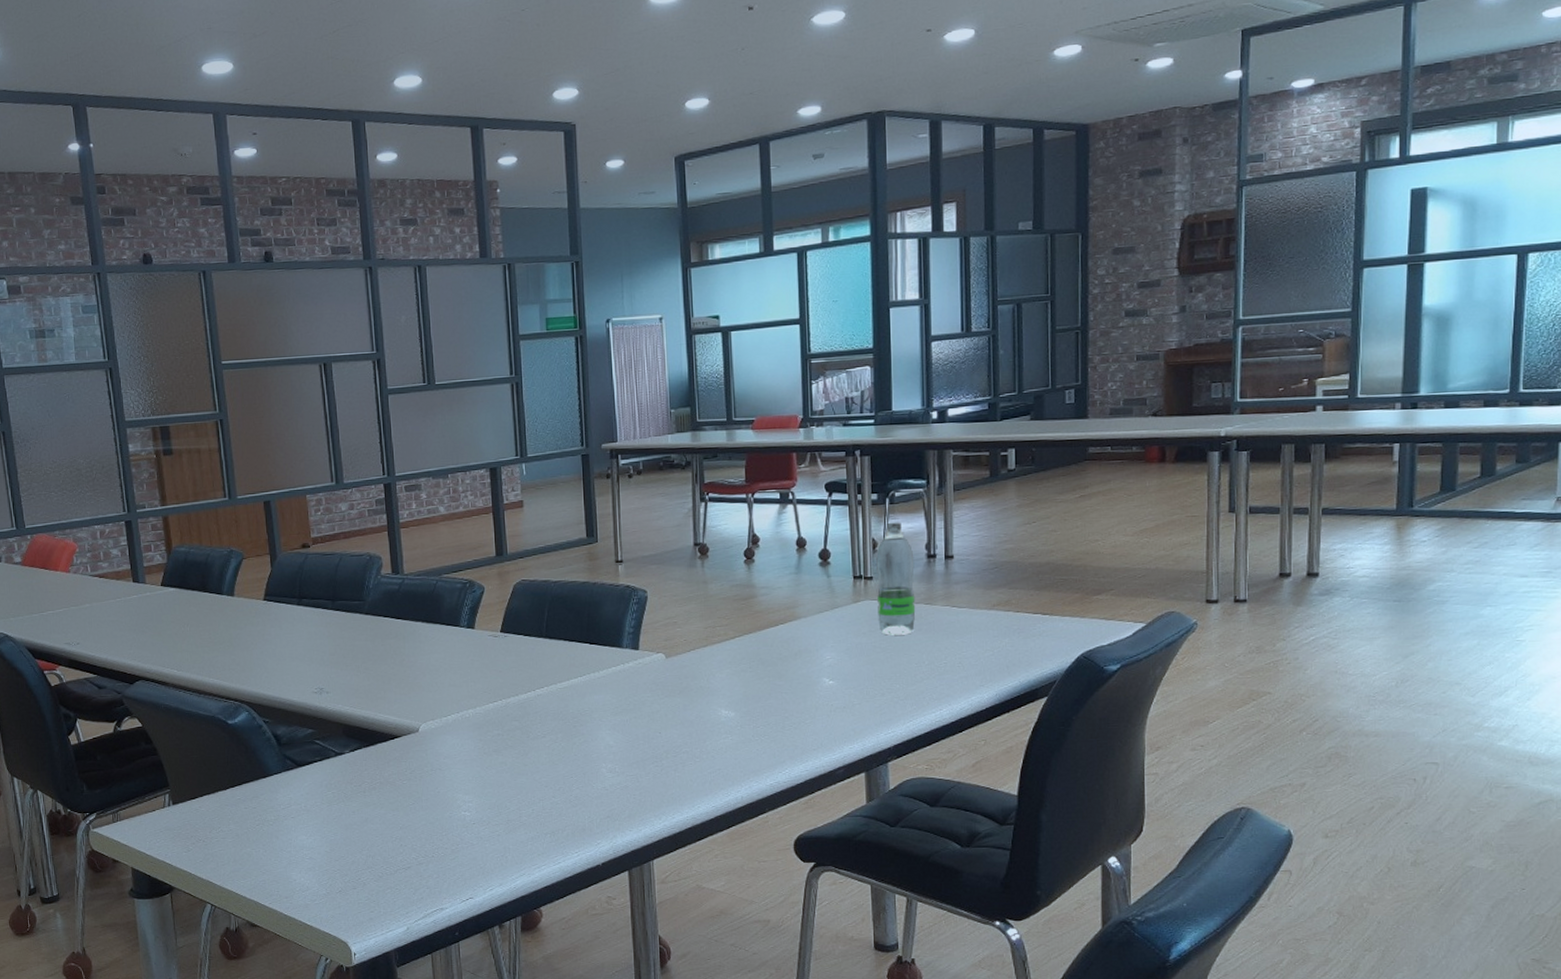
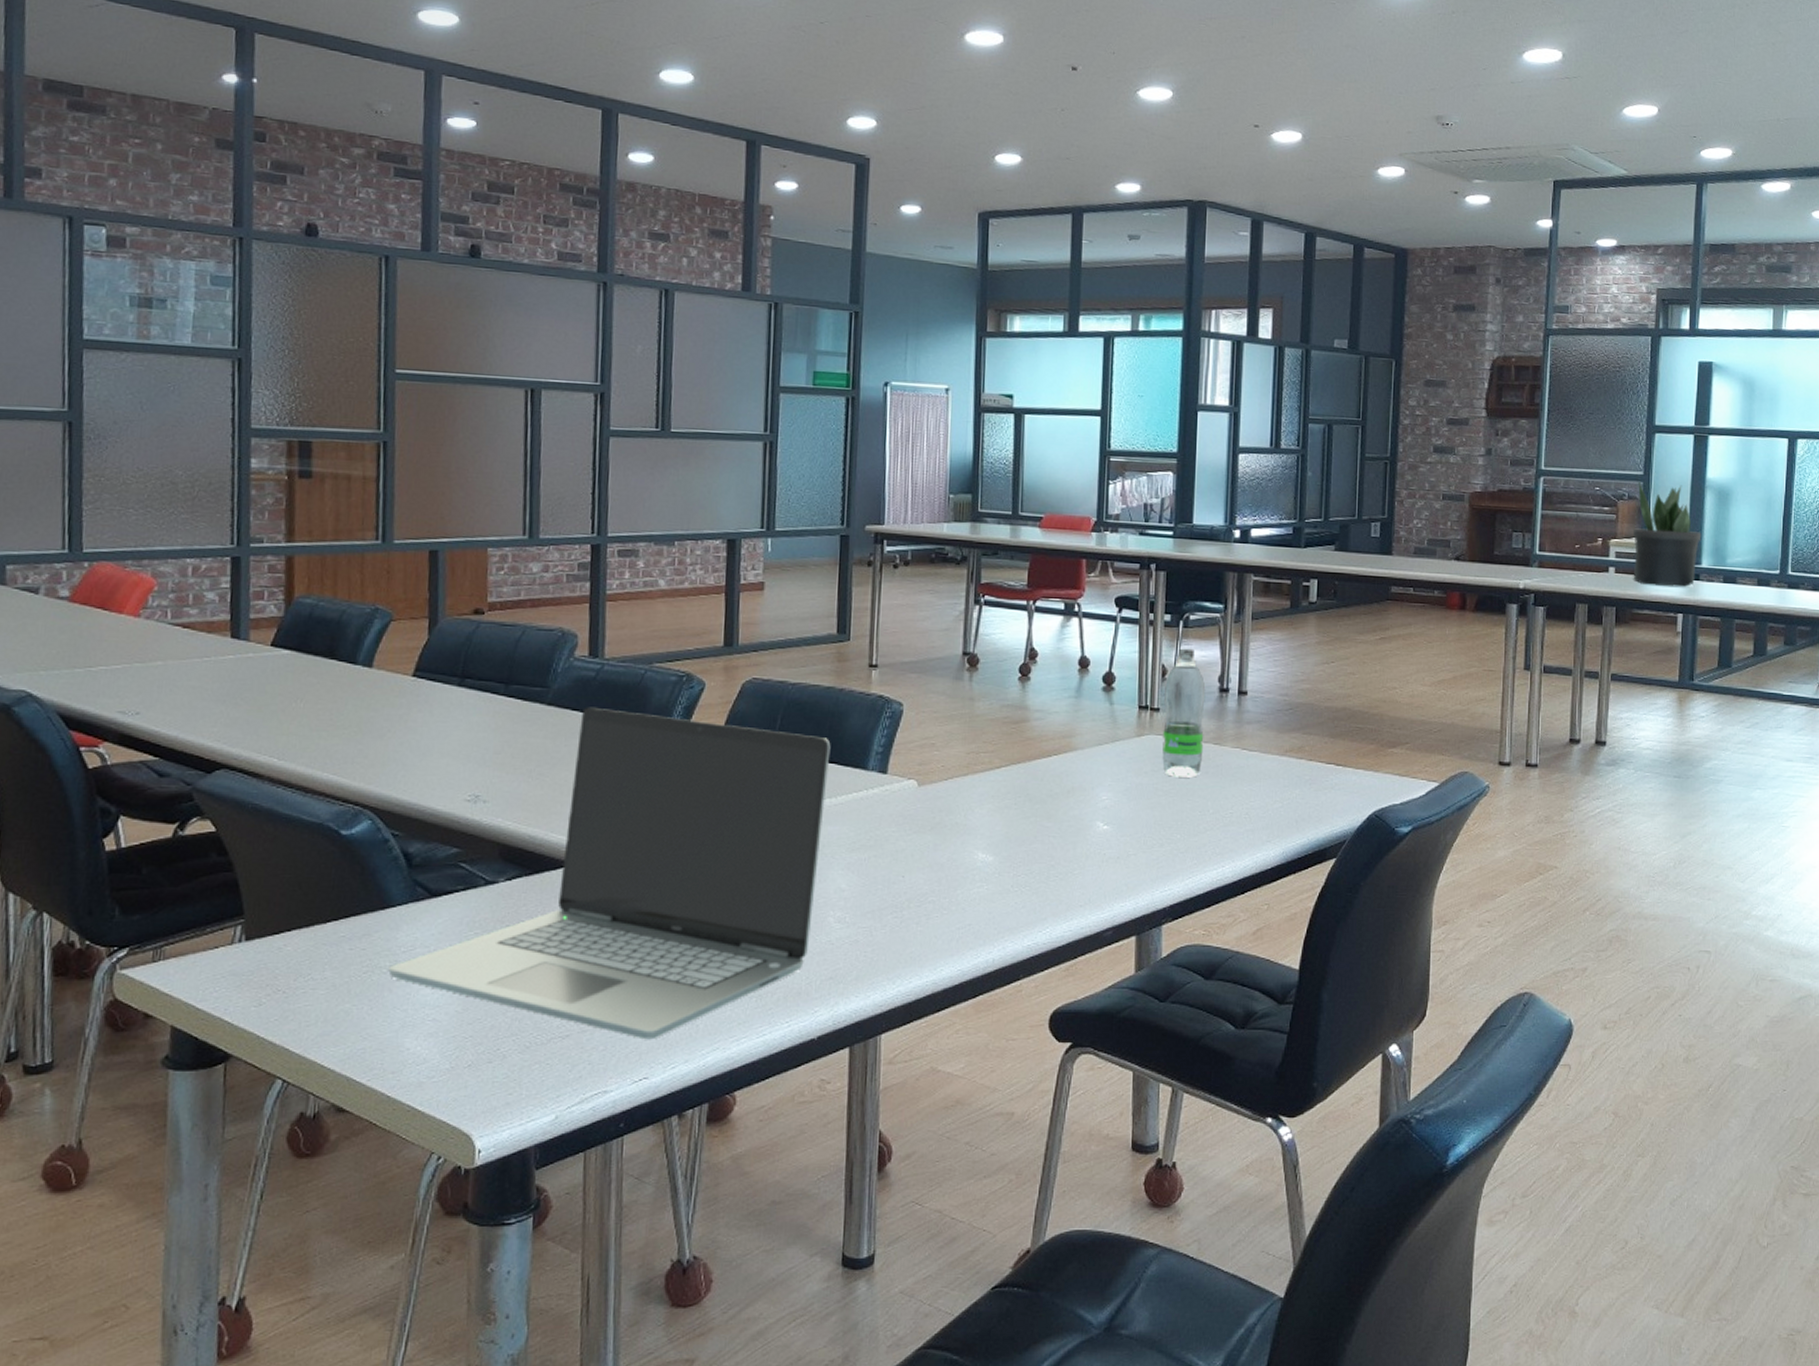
laptop: none [274,613,591,869] -> present [388,707,831,1040]
planter: none [1342,316,1419,420] -> present [1633,482,1702,588]

